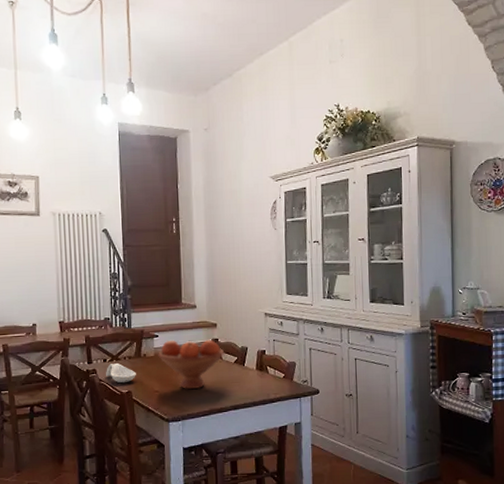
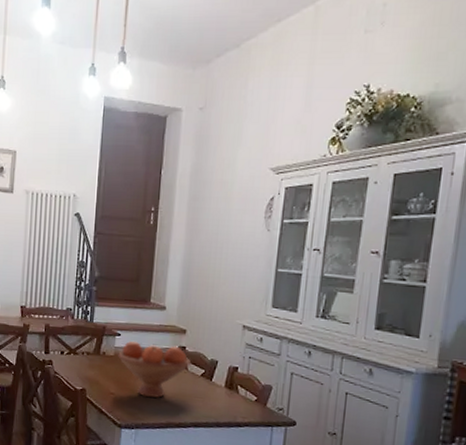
spoon rest: present [106,363,136,384] -> none [62,357,93,380]

